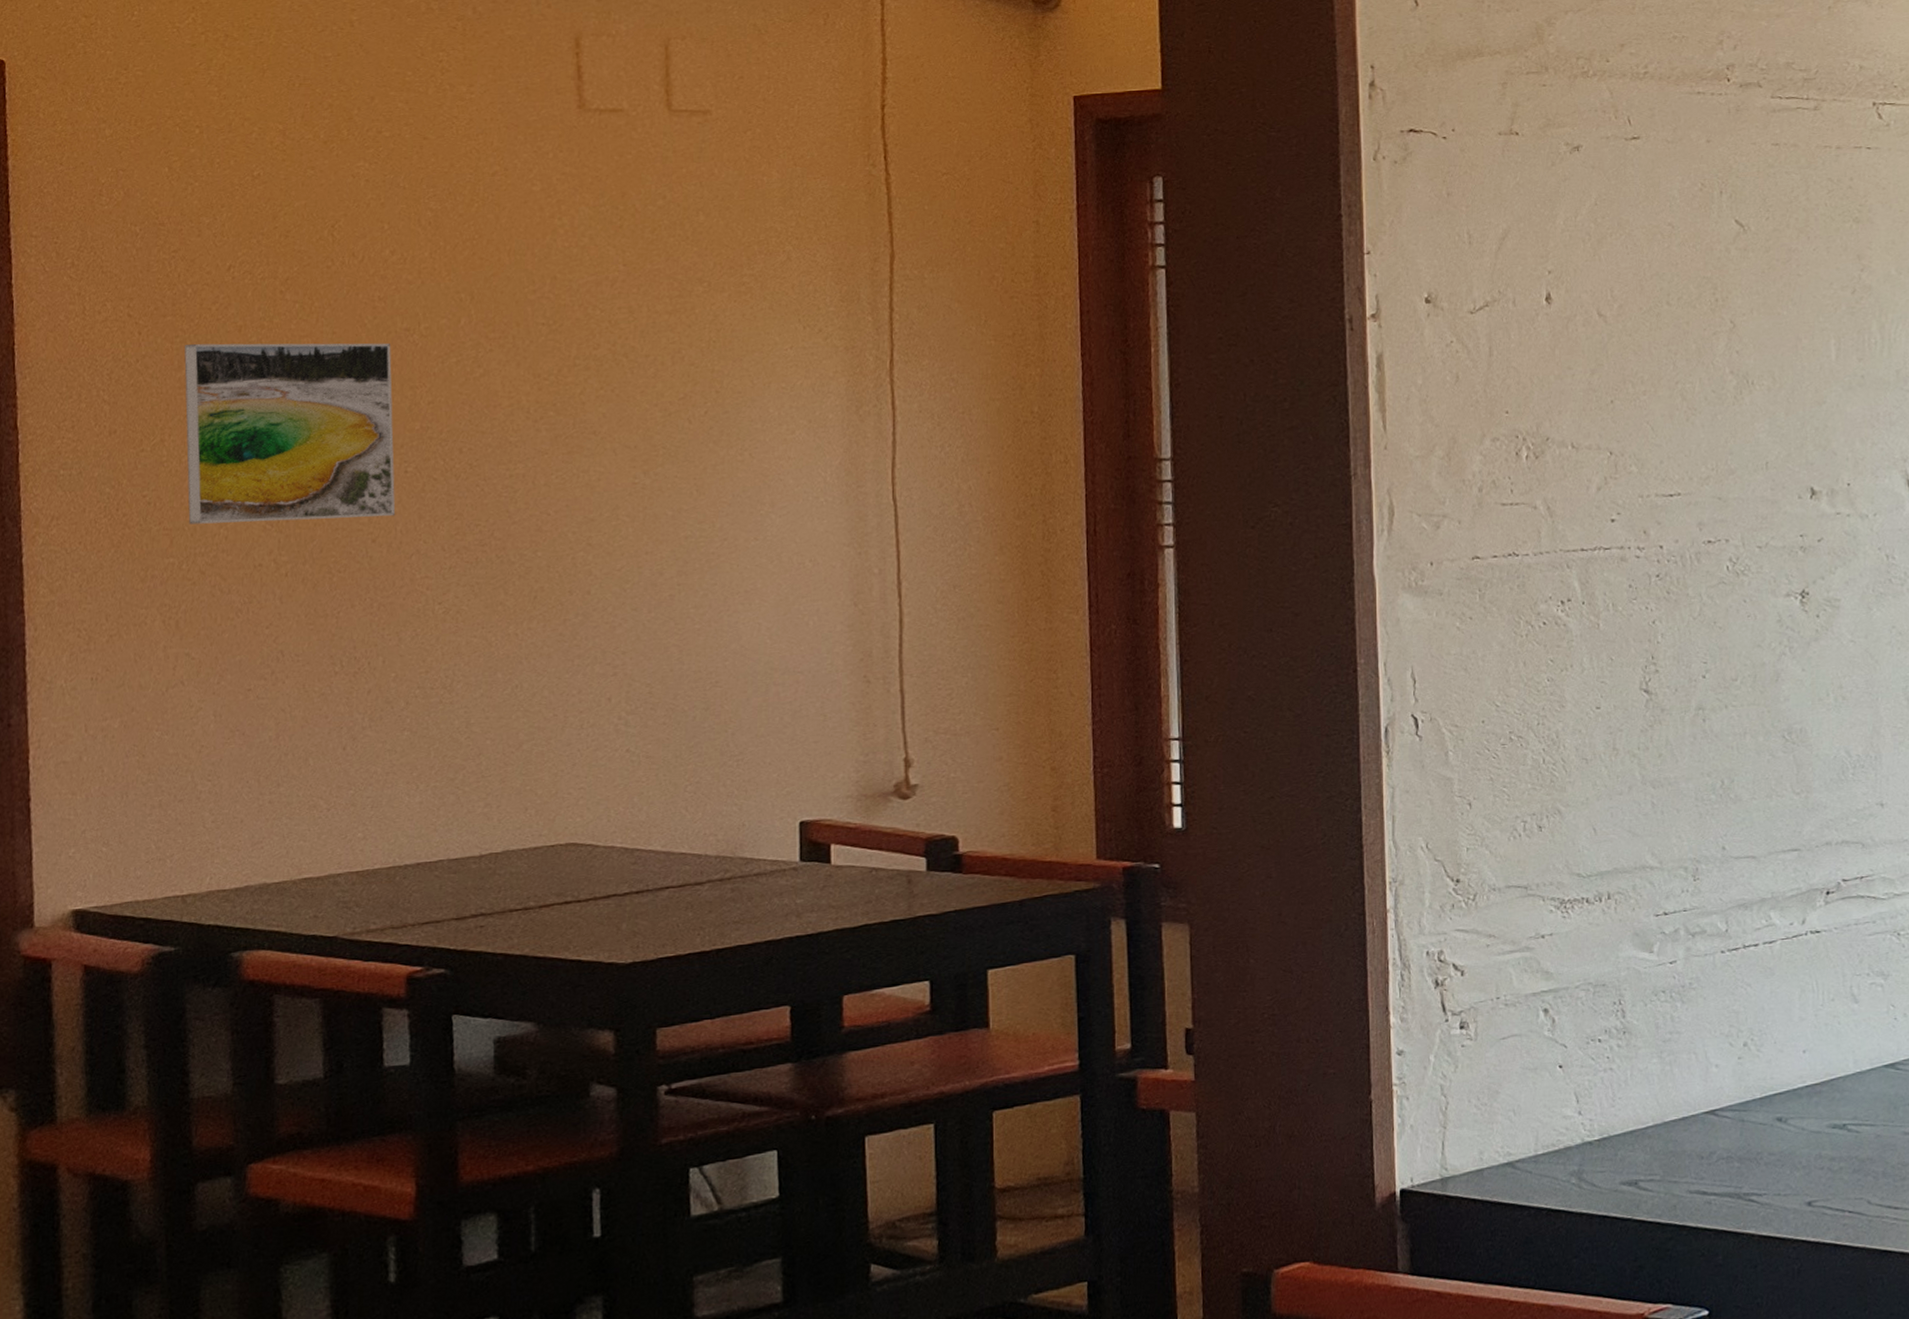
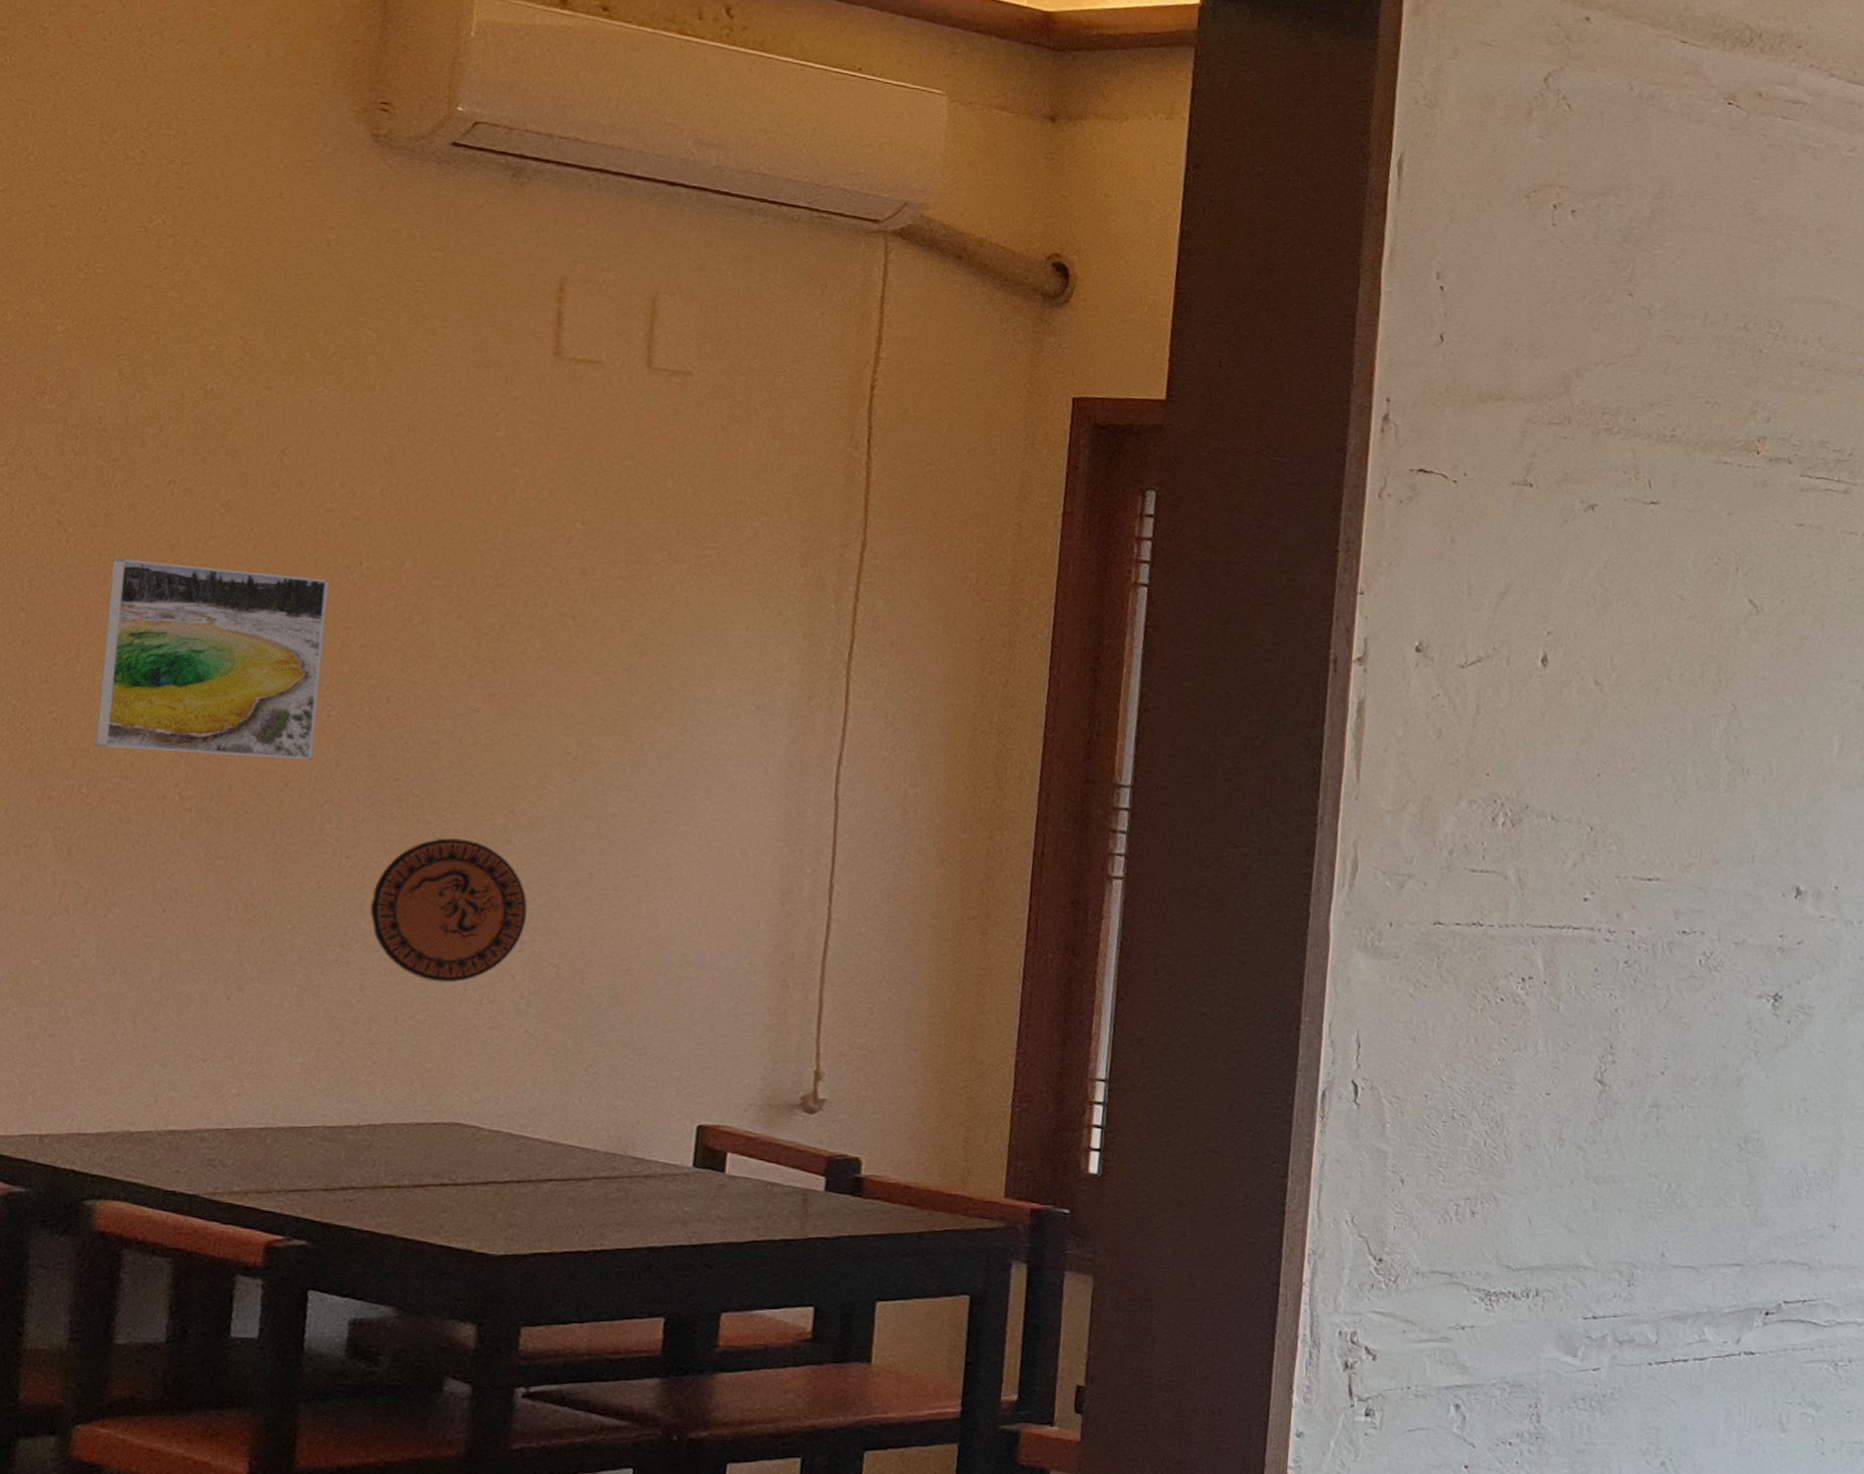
decorative plate: none [467,575,615,713] -> present [370,838,527,983]

